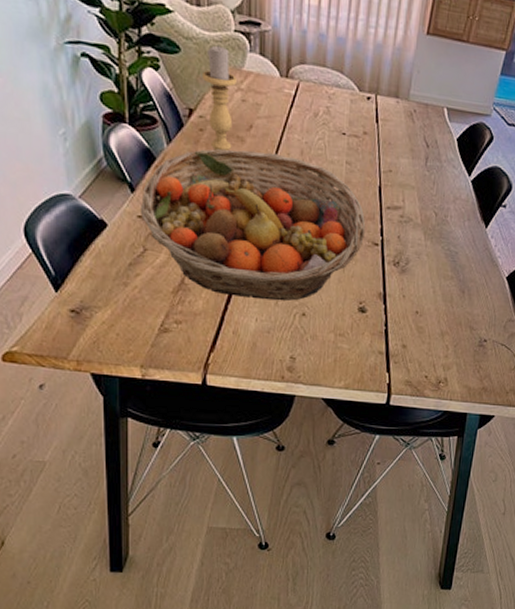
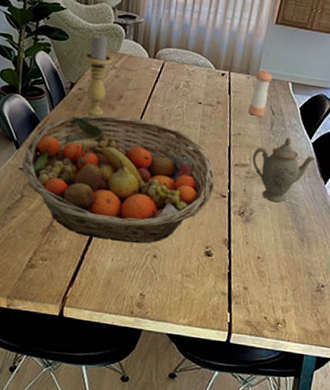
pepper shaker: none [399,92,425,150] -> present [248,69,273,117]
teapot: none [405,174,476,251] -> present [252,137,316,203]

